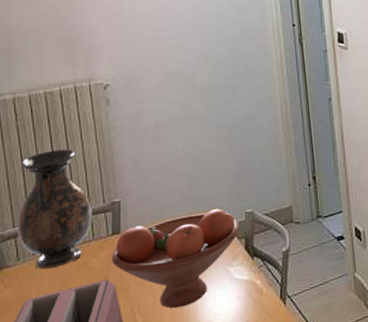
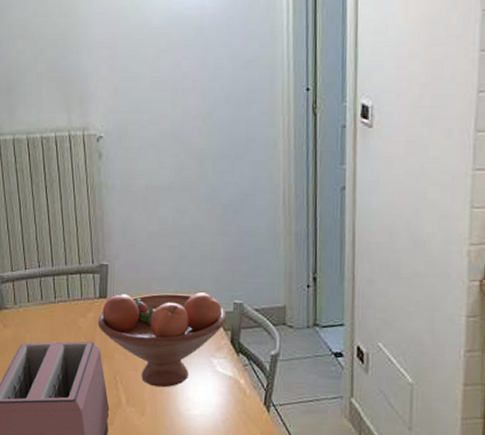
vase: present [18,149,92,270] -> none [15,200,81,319]

